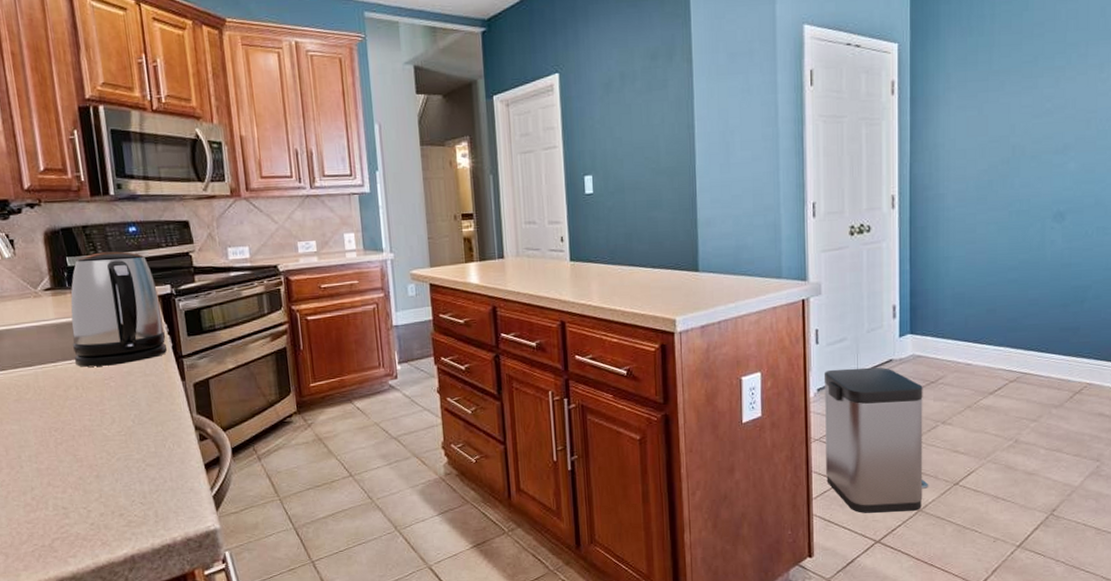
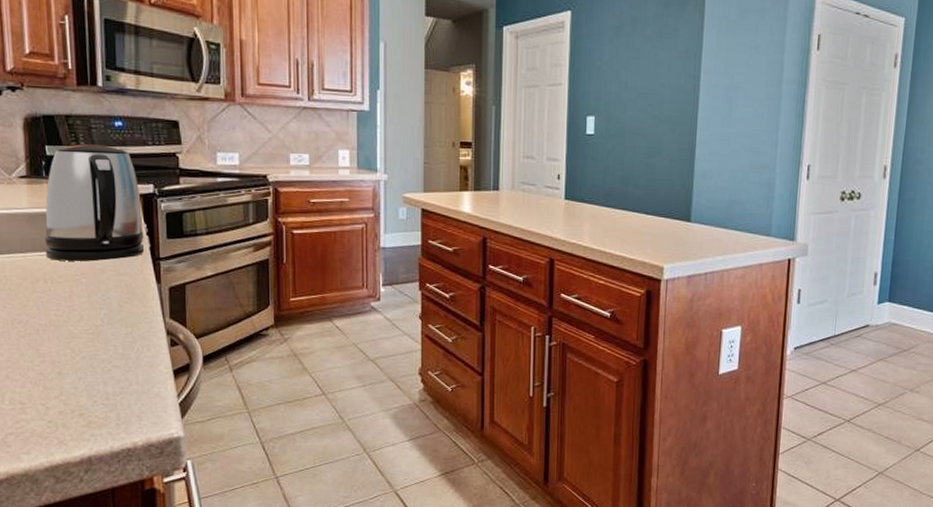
pedal bin: present [825,367,929,513] -> none [794,329,895,473]

